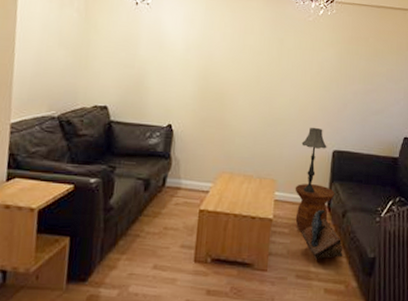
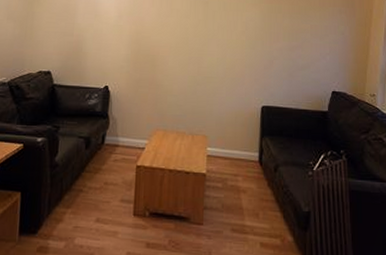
side table: present [295,184,335,232] -> none [226,139,266,187]
table lamp: present [301,127,327,194] -> none [230,84,255,149]
stool: present [301,209,343,261] -> none [234,164,277,215]

